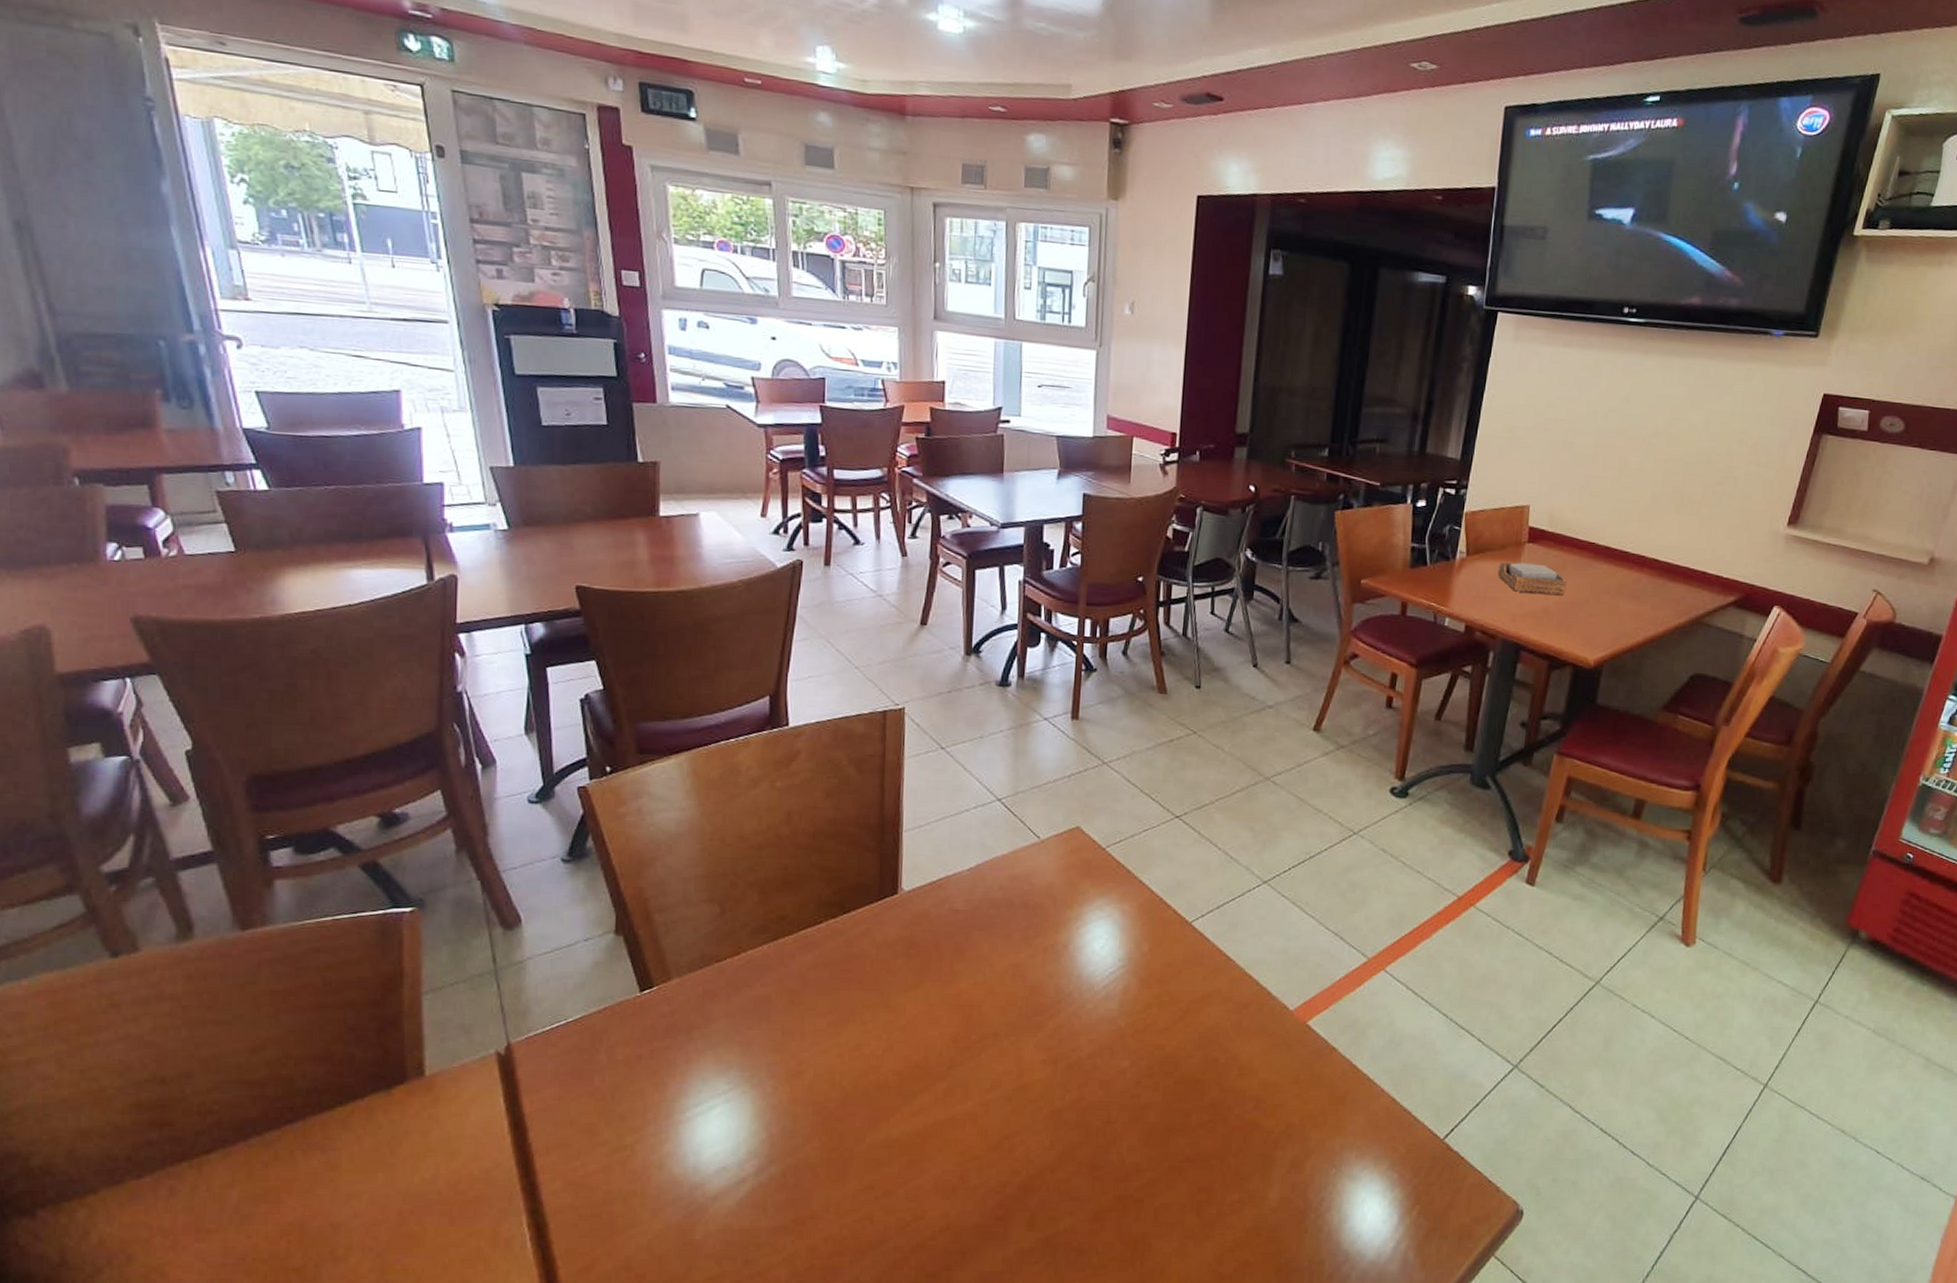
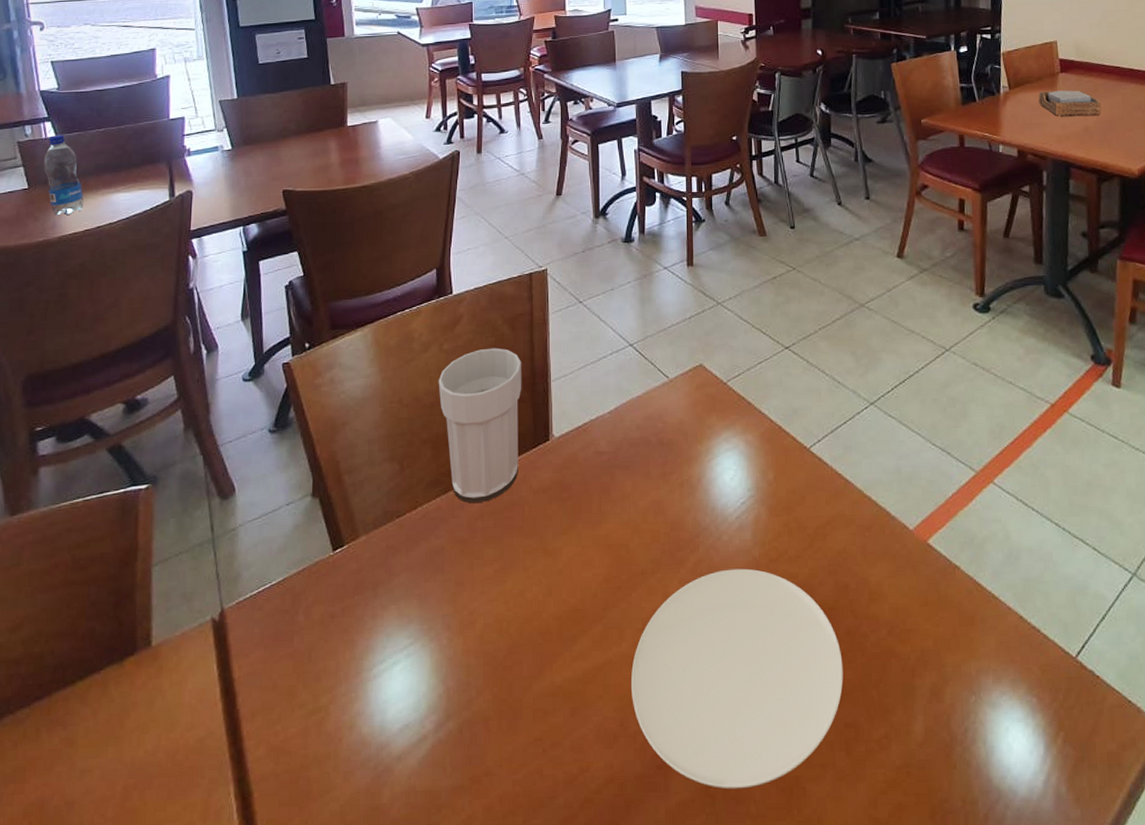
bottle: none [253,487,312,590] -> present [43,134,84,216]
cup: none [768,790,870,954] -> present [438,348,522,504]
plate: none [974,1036,1203,1242] -> present [631,568,844,790]

